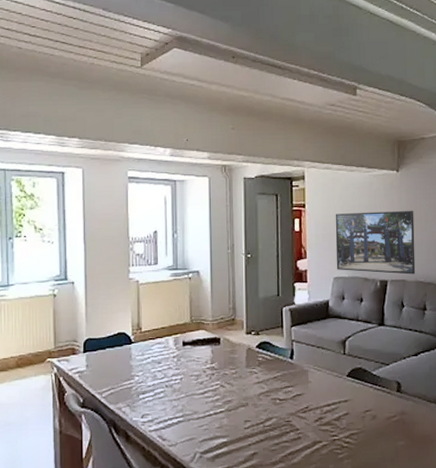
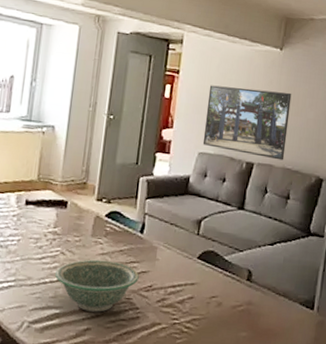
bowl: none [218,388,295,437] -> present [55,259,139,312]

